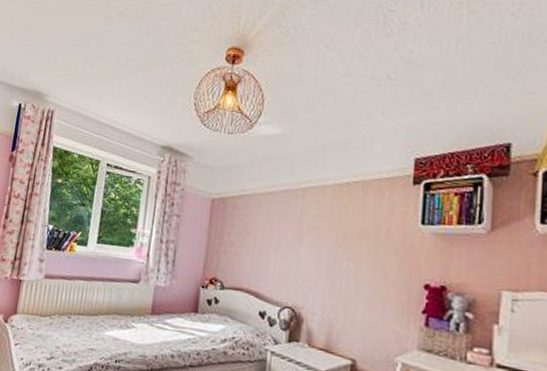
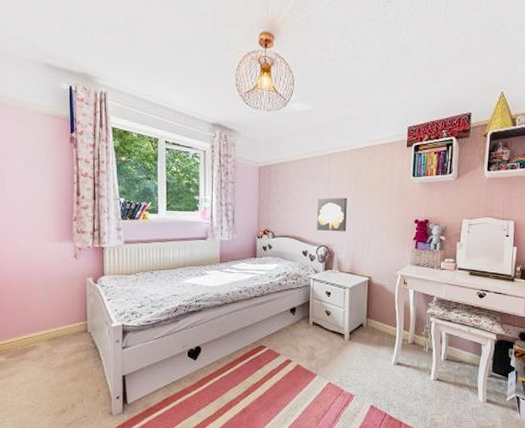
wall art: none [281,243,325,292] -> present [317,197,347,232]

